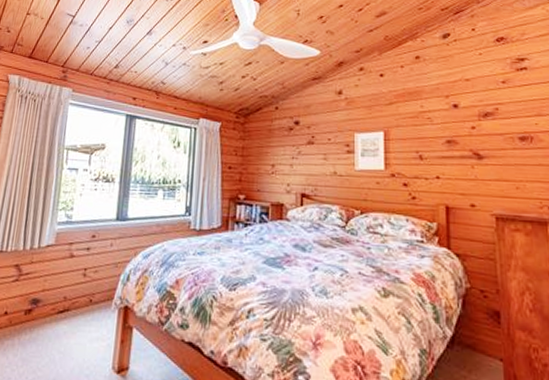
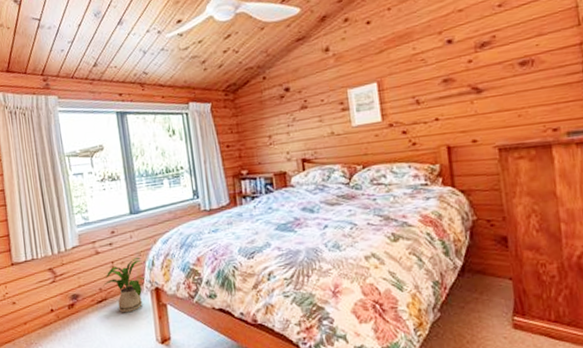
house plant: none [65,269,120,330] -> present [100,258,147,313]

